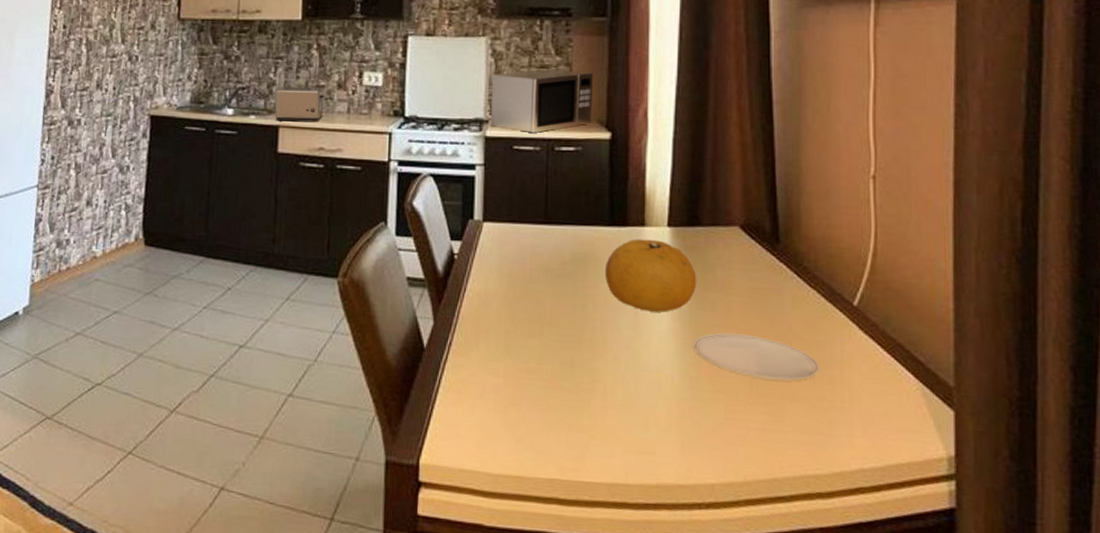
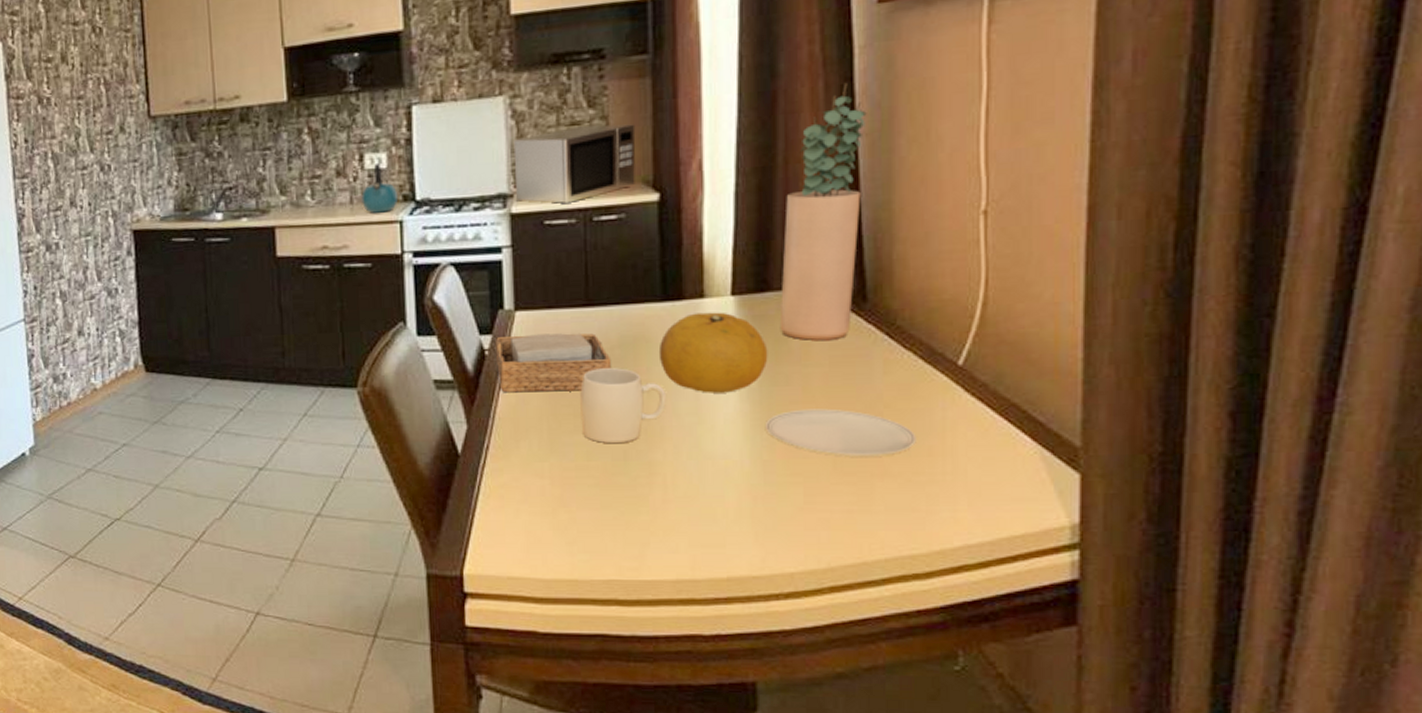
toaster: present [274,86,325,122] -> none [265,177,323,221]
kettle: none [357,81,390,124] -> present [361,164,399,213]
napkin holder: none [463,244,564,299] -> present [495,333,612,393]
mug: none [534,280,610,351] -> present [580,368,667,444]
vase: none [707,59,781,273] -> present [779,82,867,340]

